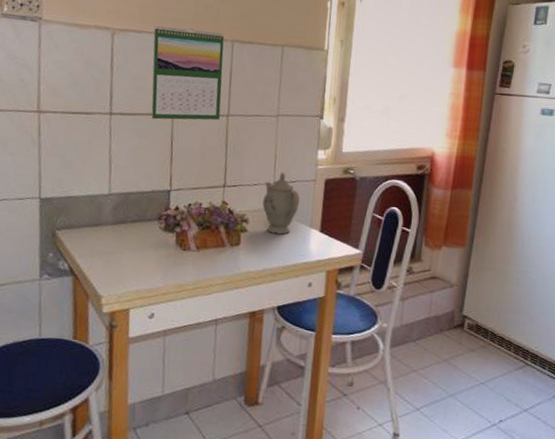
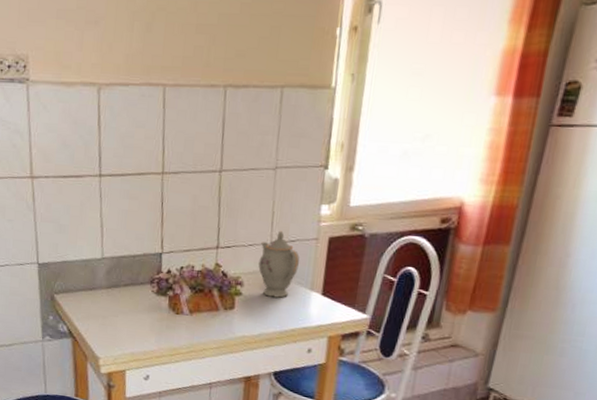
calendar: present [151,25,225,121] -> none [140,75,216,179]

